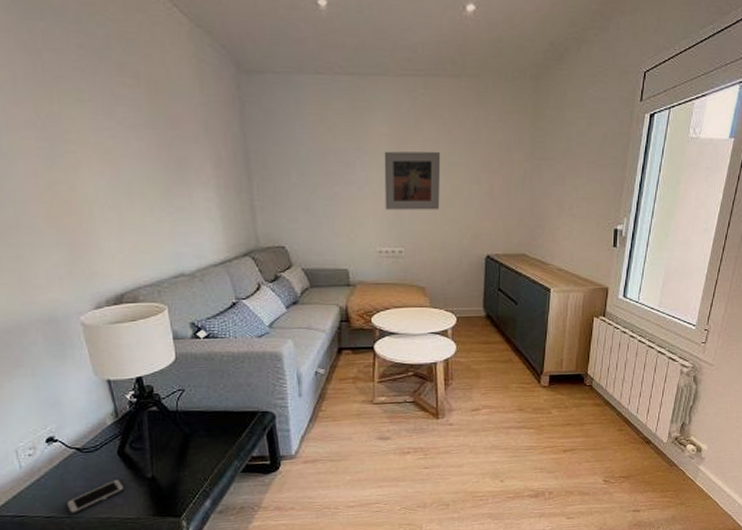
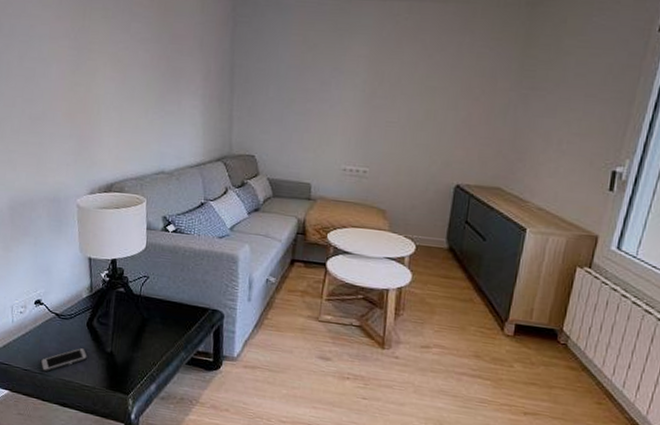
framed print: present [384,151,441,210] -> none [354,72,418,134]

